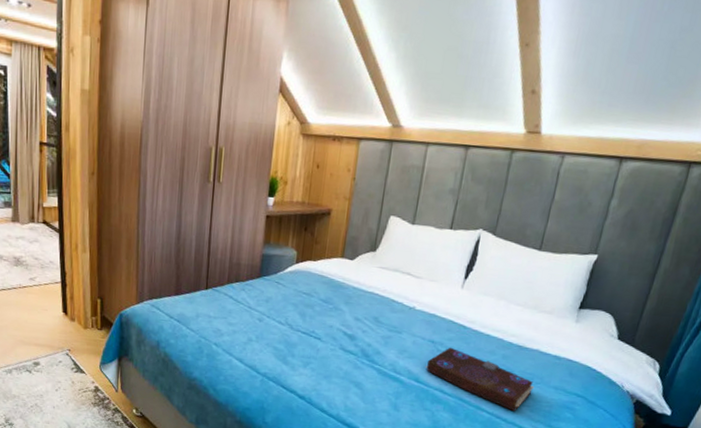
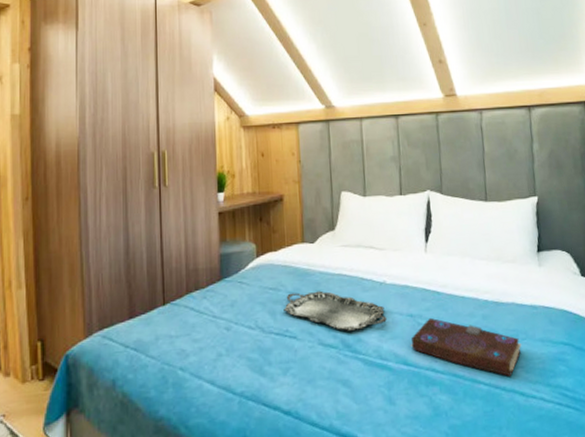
serving tray: none [313,300,409,344] -> present [284,290,387,331]

